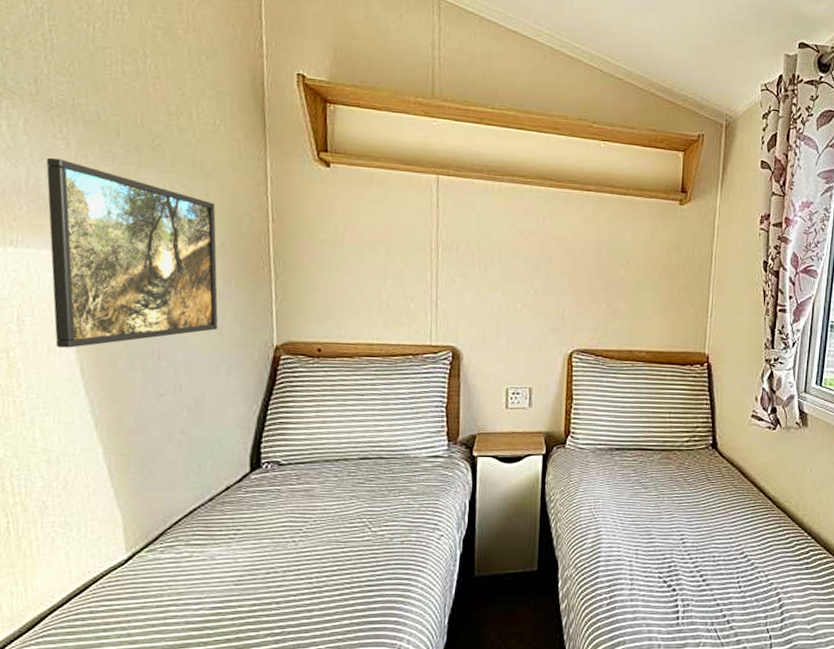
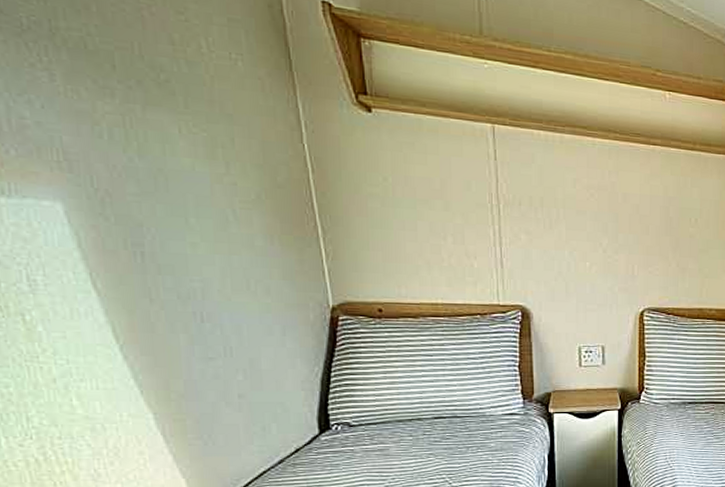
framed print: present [46,157,218,348] -> none [27,92,265,310]

